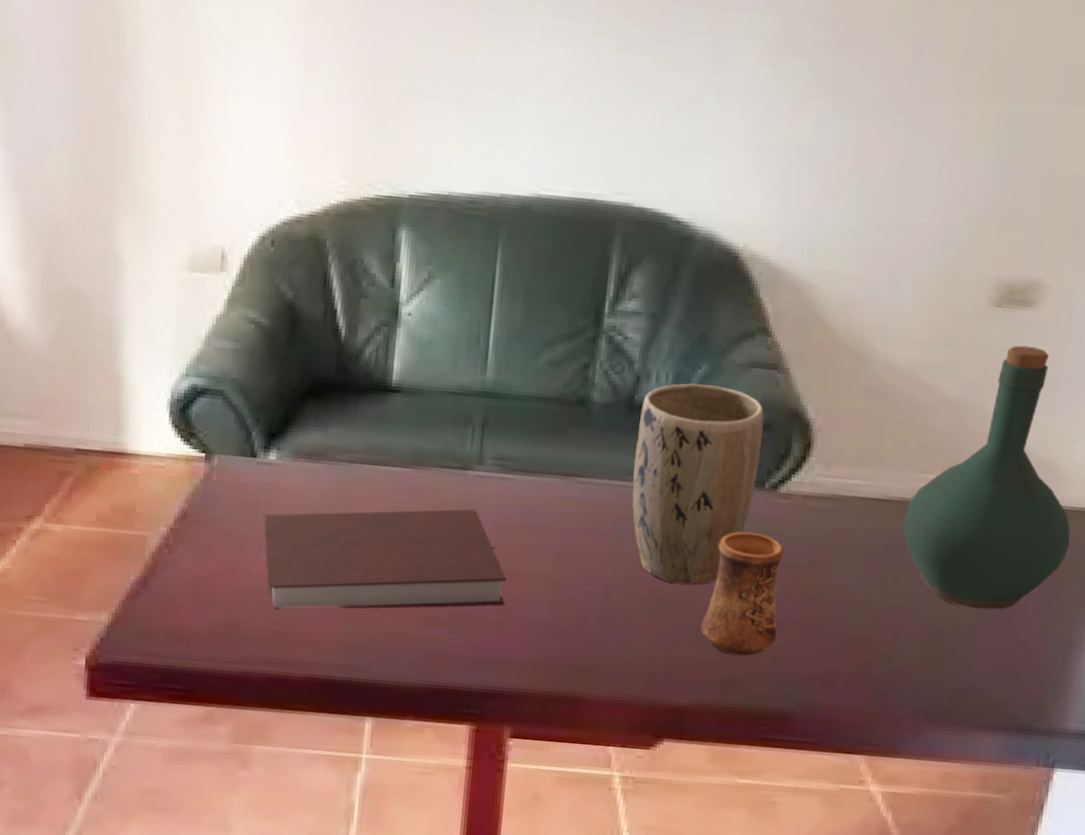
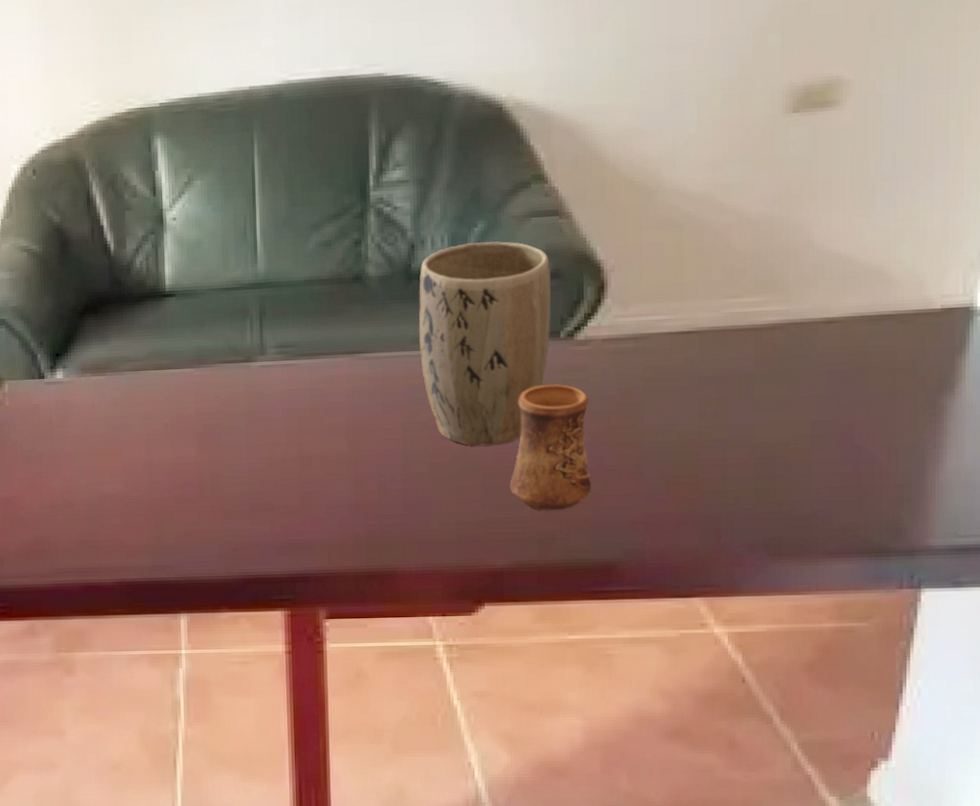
notebook: present [264,509,507,609] -> none [58,399,305,520]
bottle: present [903,345,1071,610] -> none [716,148,909,432]

